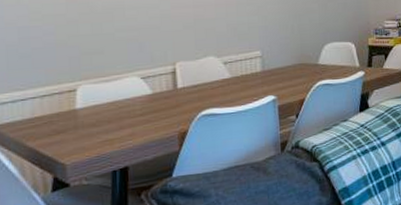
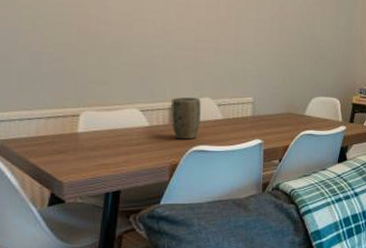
plant pot: none [174,57,207,105] -> present [171,97,201,140]

